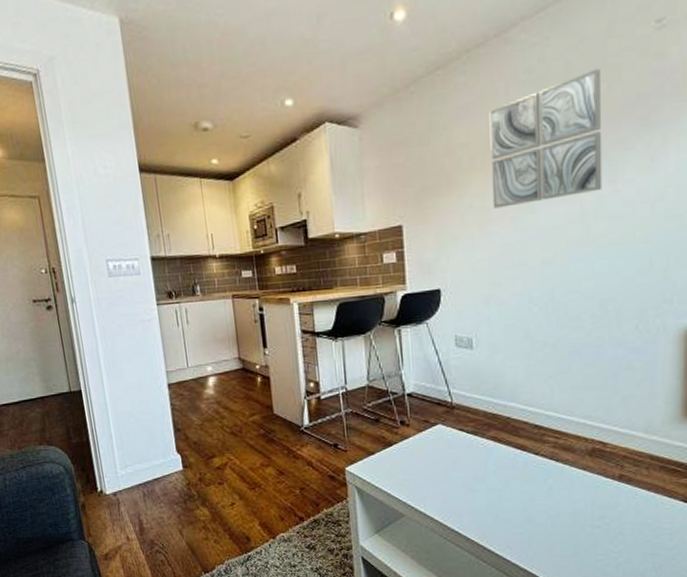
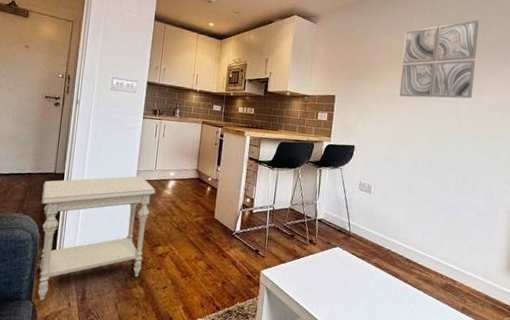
side table: none [60,377,200,538] -> present [38,175,156,300]

